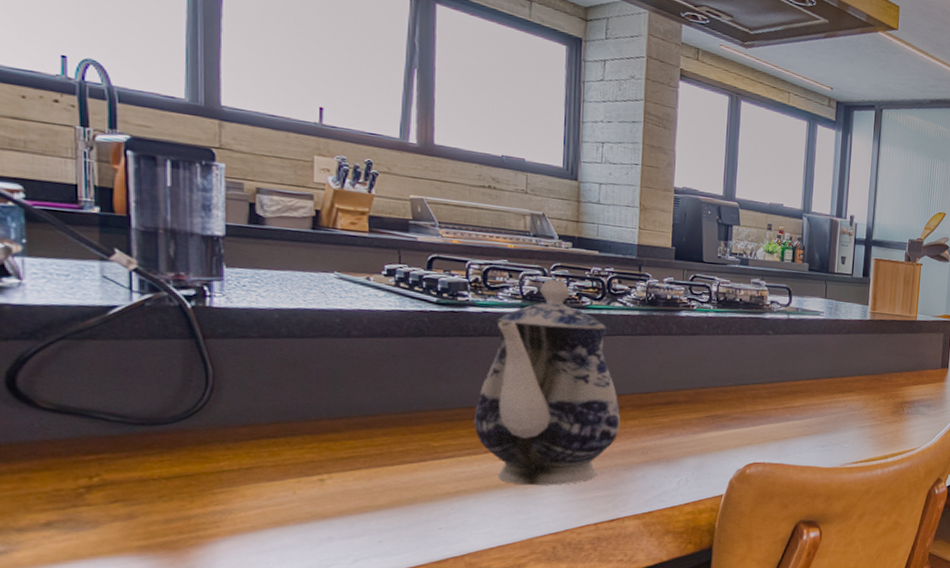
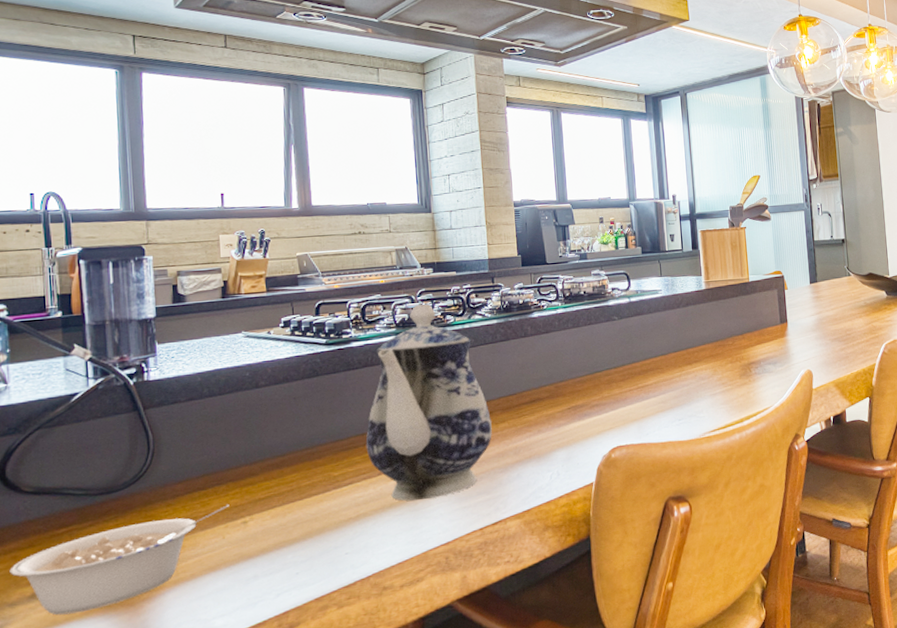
legume: none [18,458,304,550] -> present [9,504,229,616]

